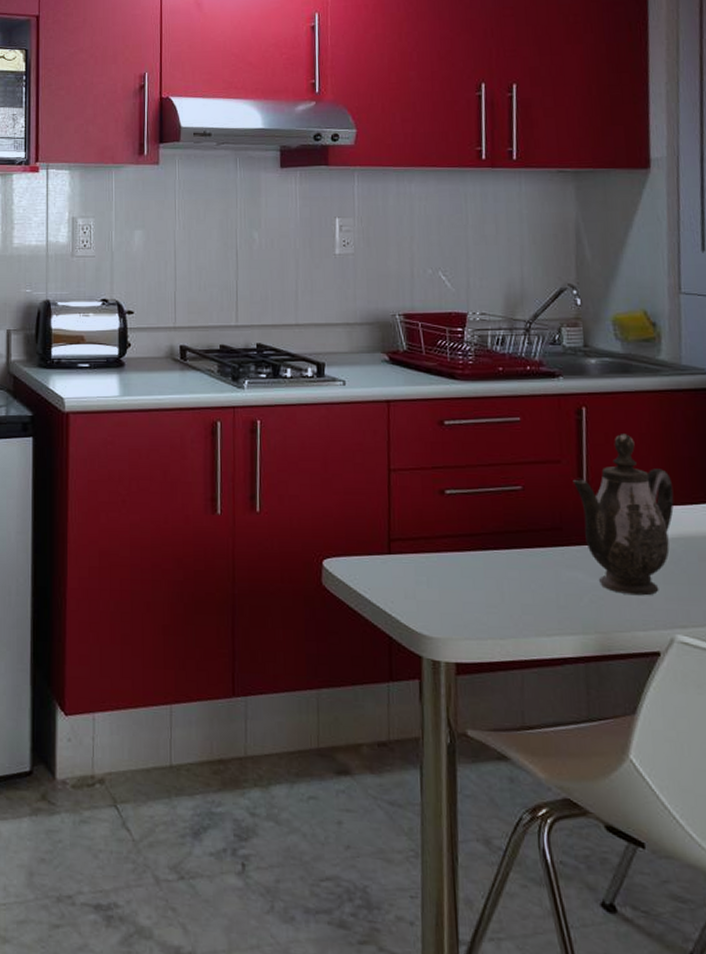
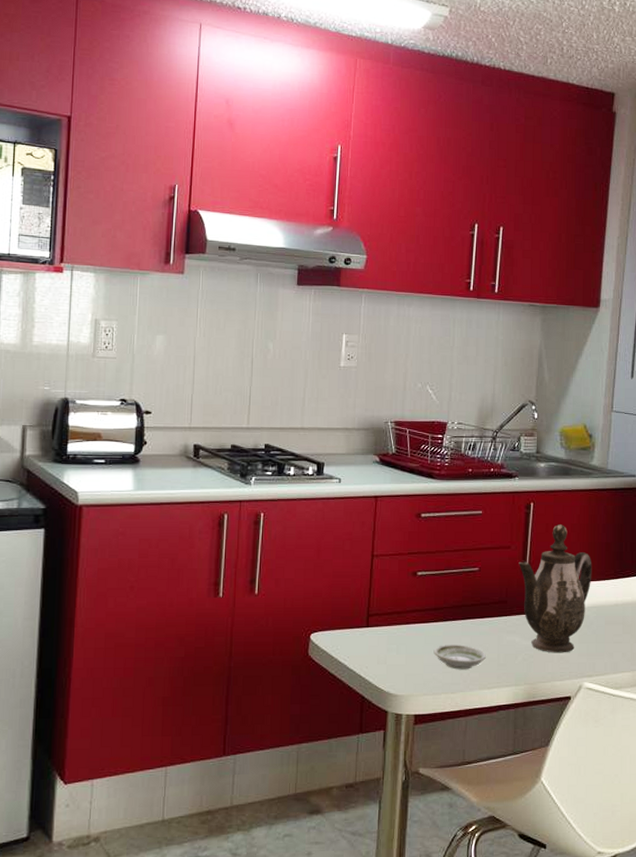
saucer: none [473,579,541,611] -> present [433,645,486,670]

